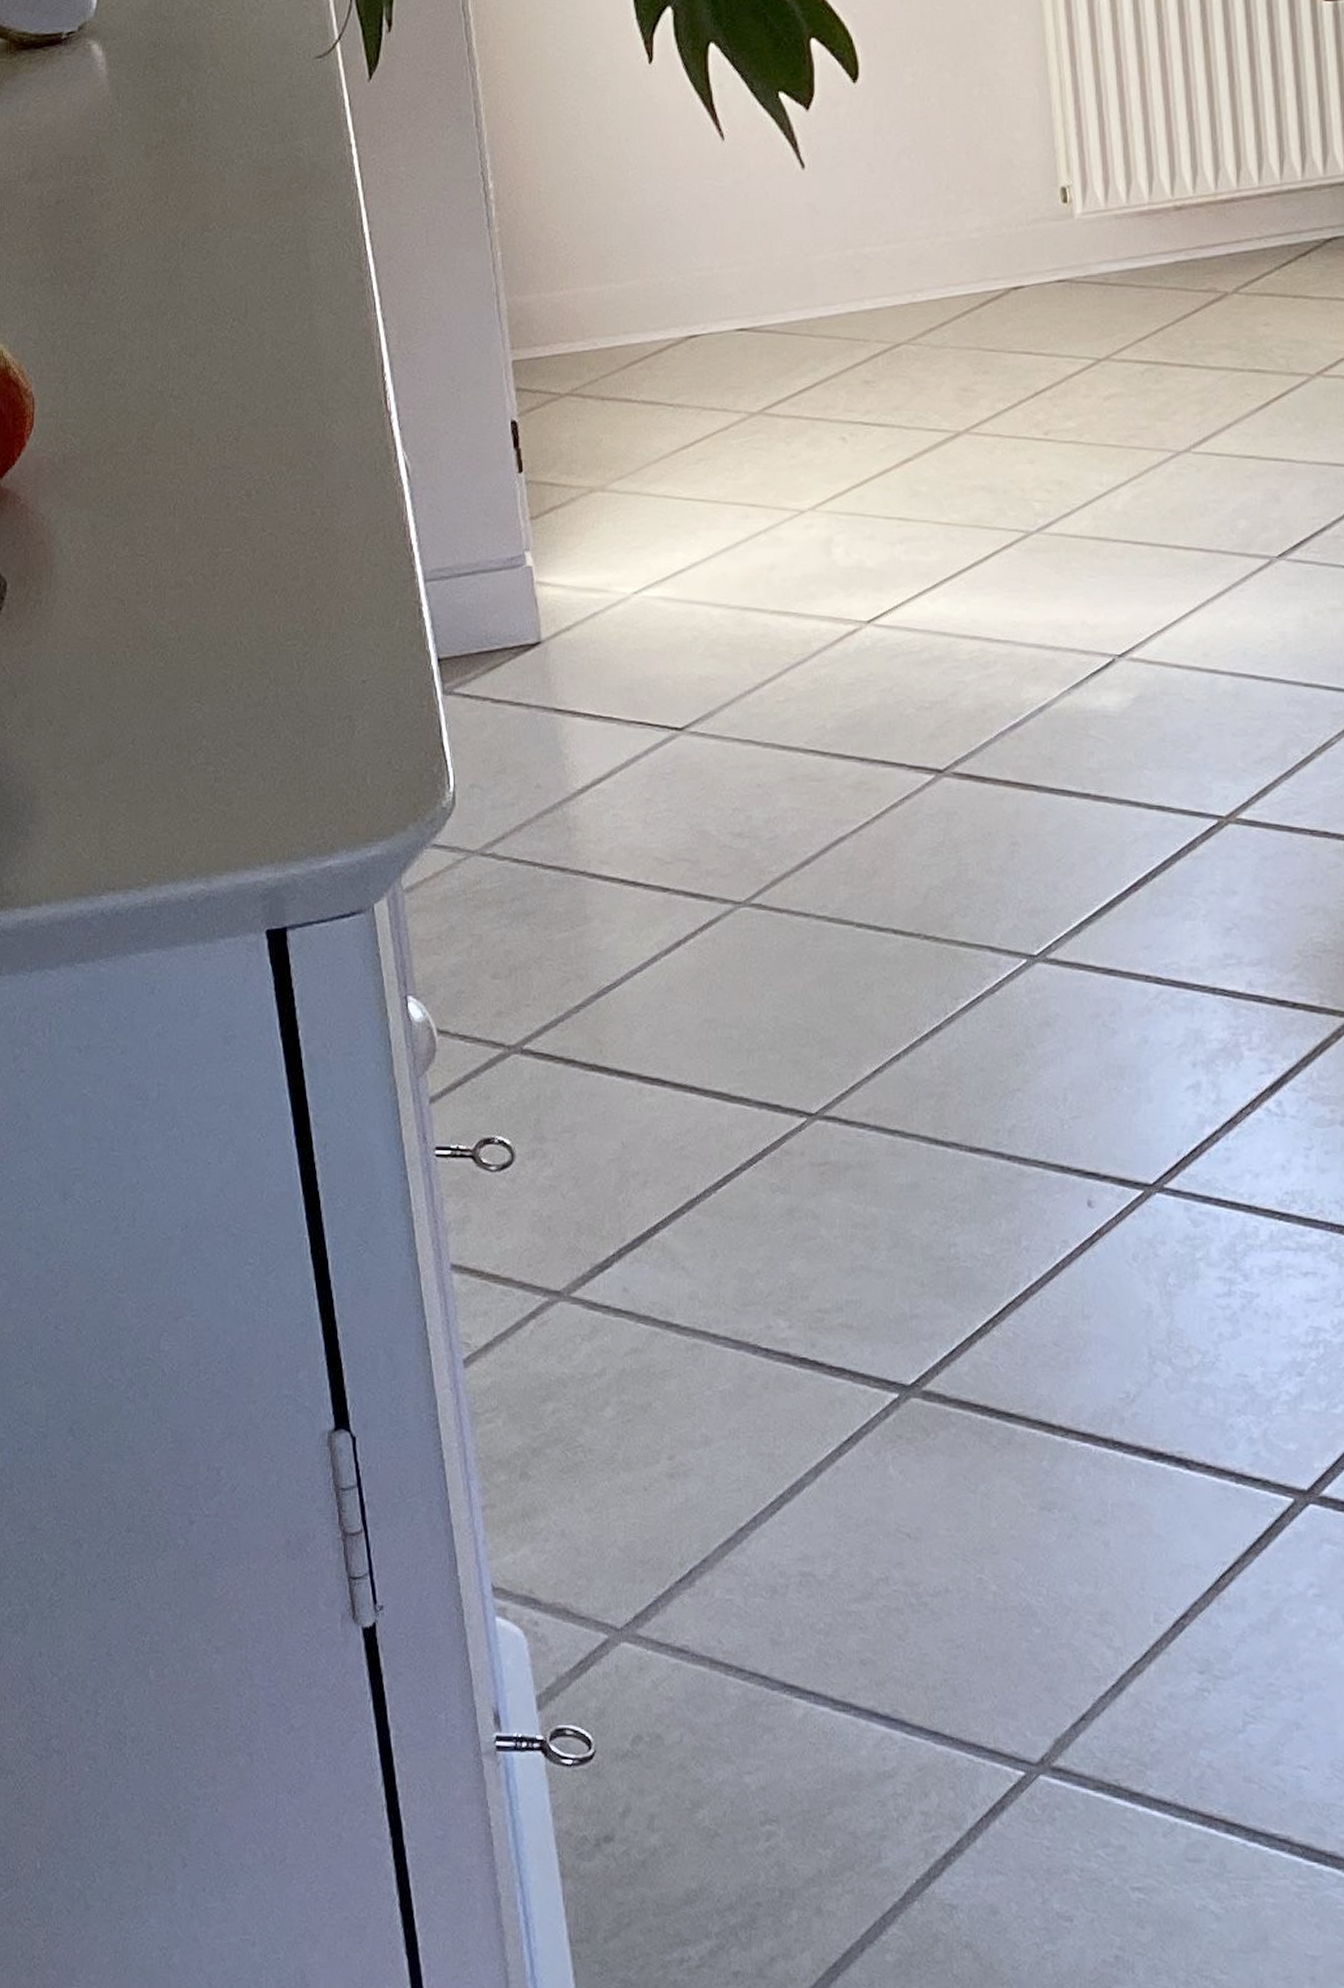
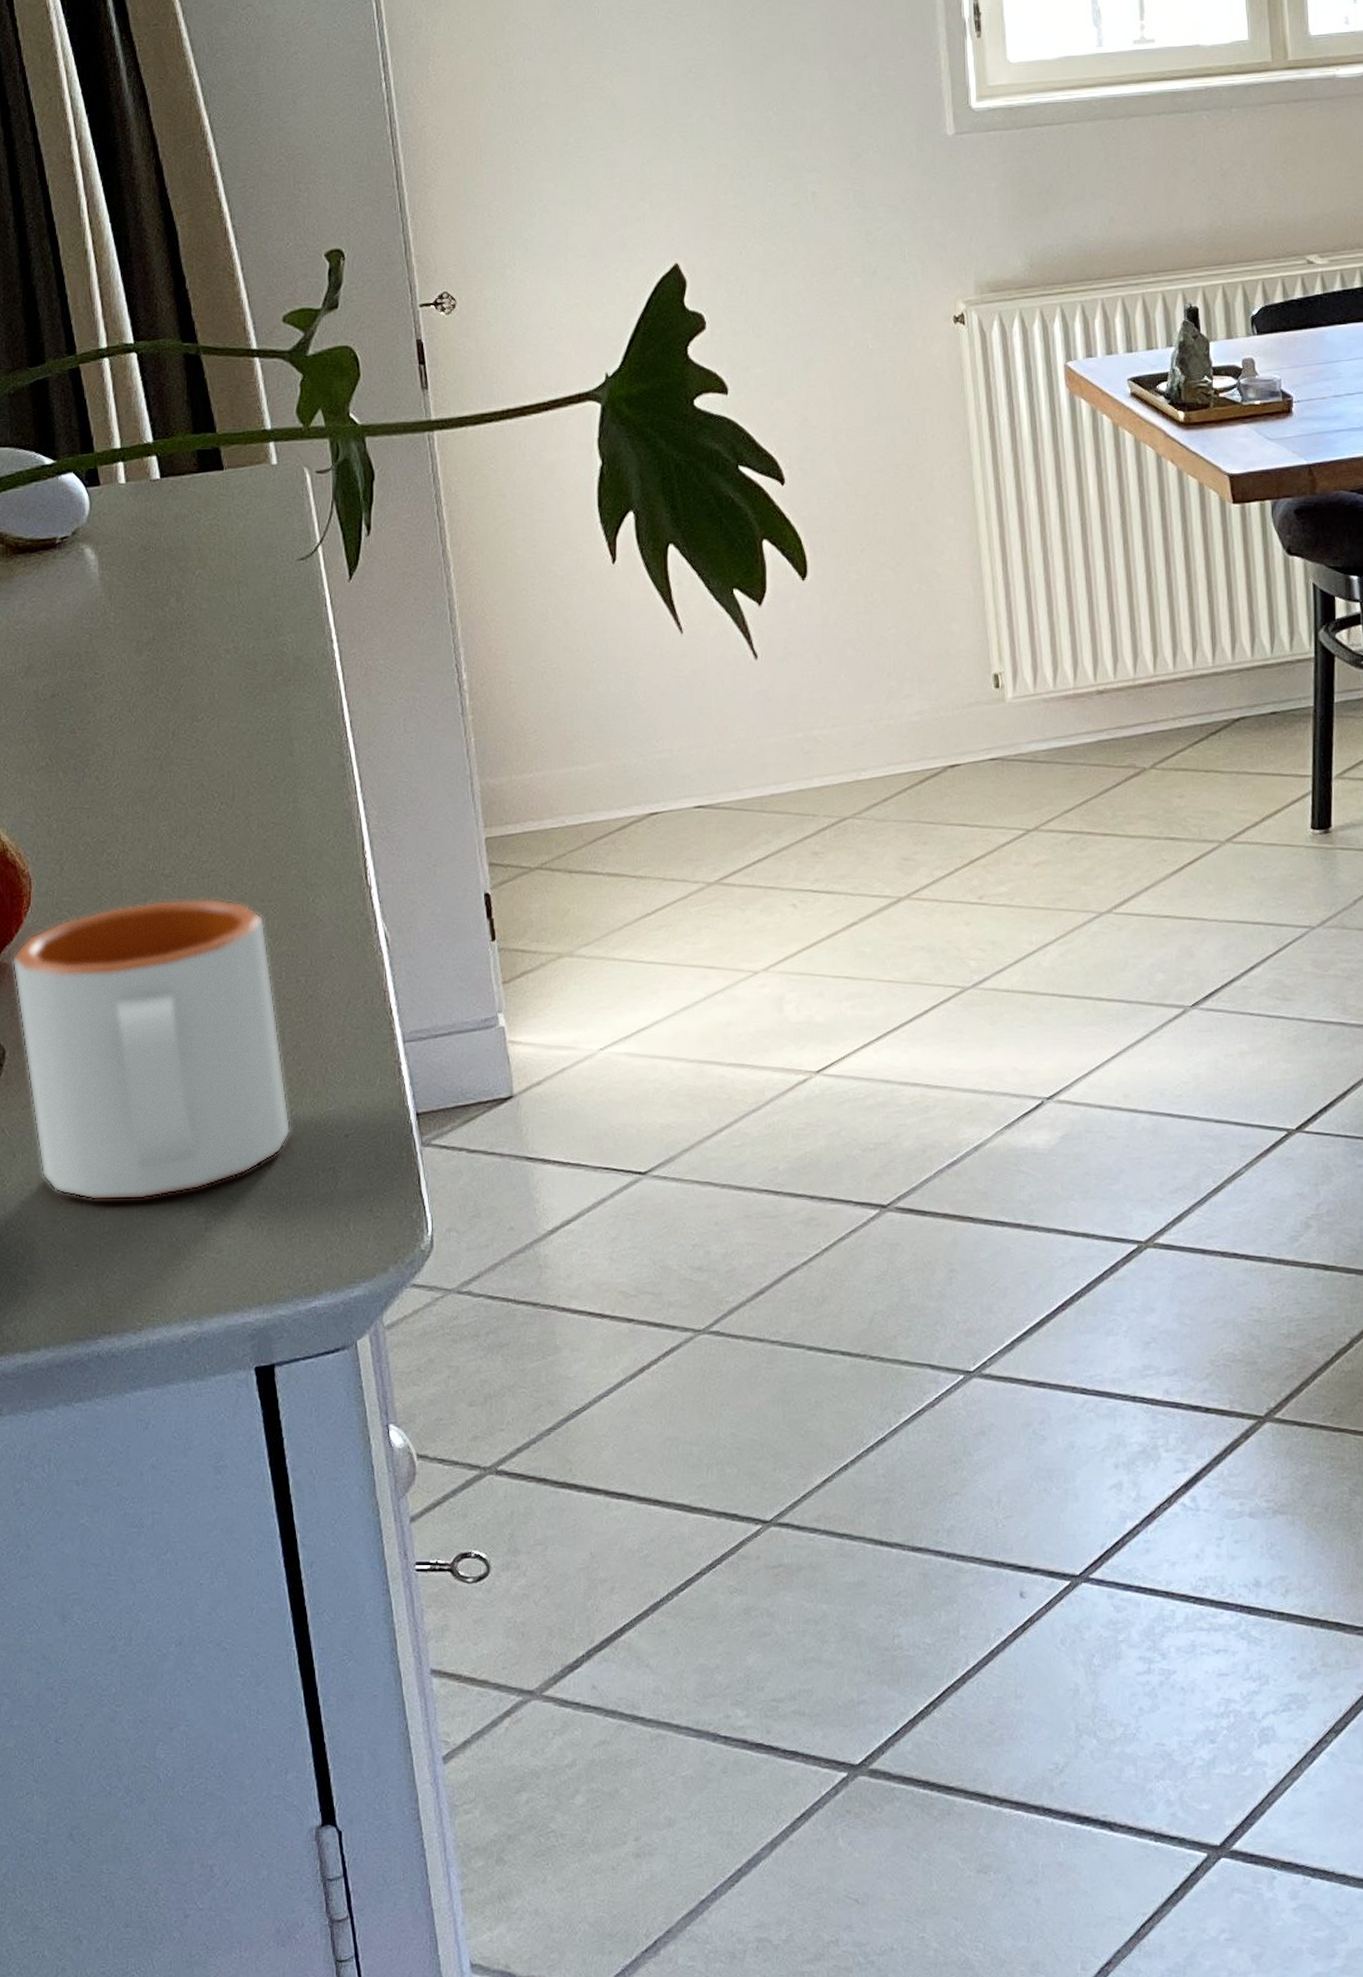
mug: none [13,422,305,746] -> present [11,898,291,1201]

